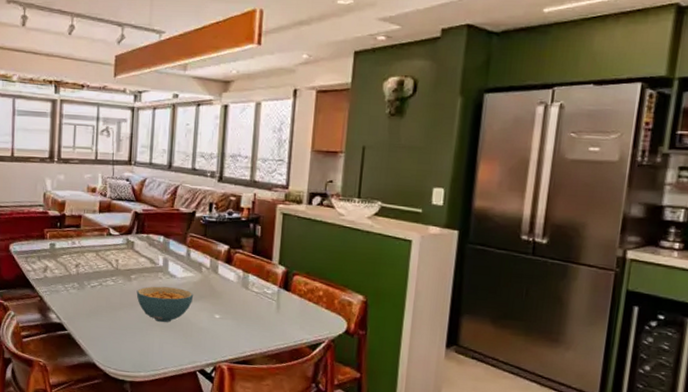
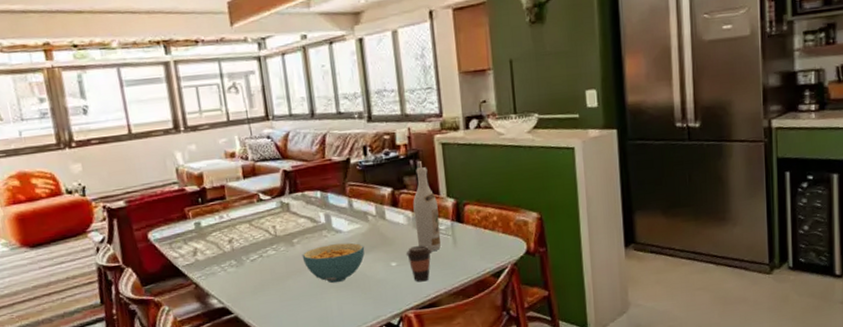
coffee cup: none [230,304,255,339] -> present [406,245,432,282]
wine bottle: none [243,232,269,312] -> present [413,167,441,251]

